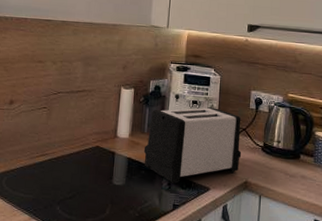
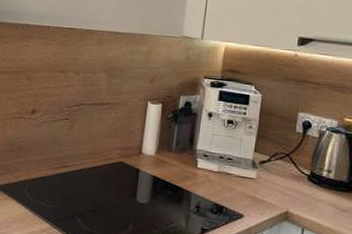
toaster: present [143,106,242,184] -> none [170,127,285,208]

